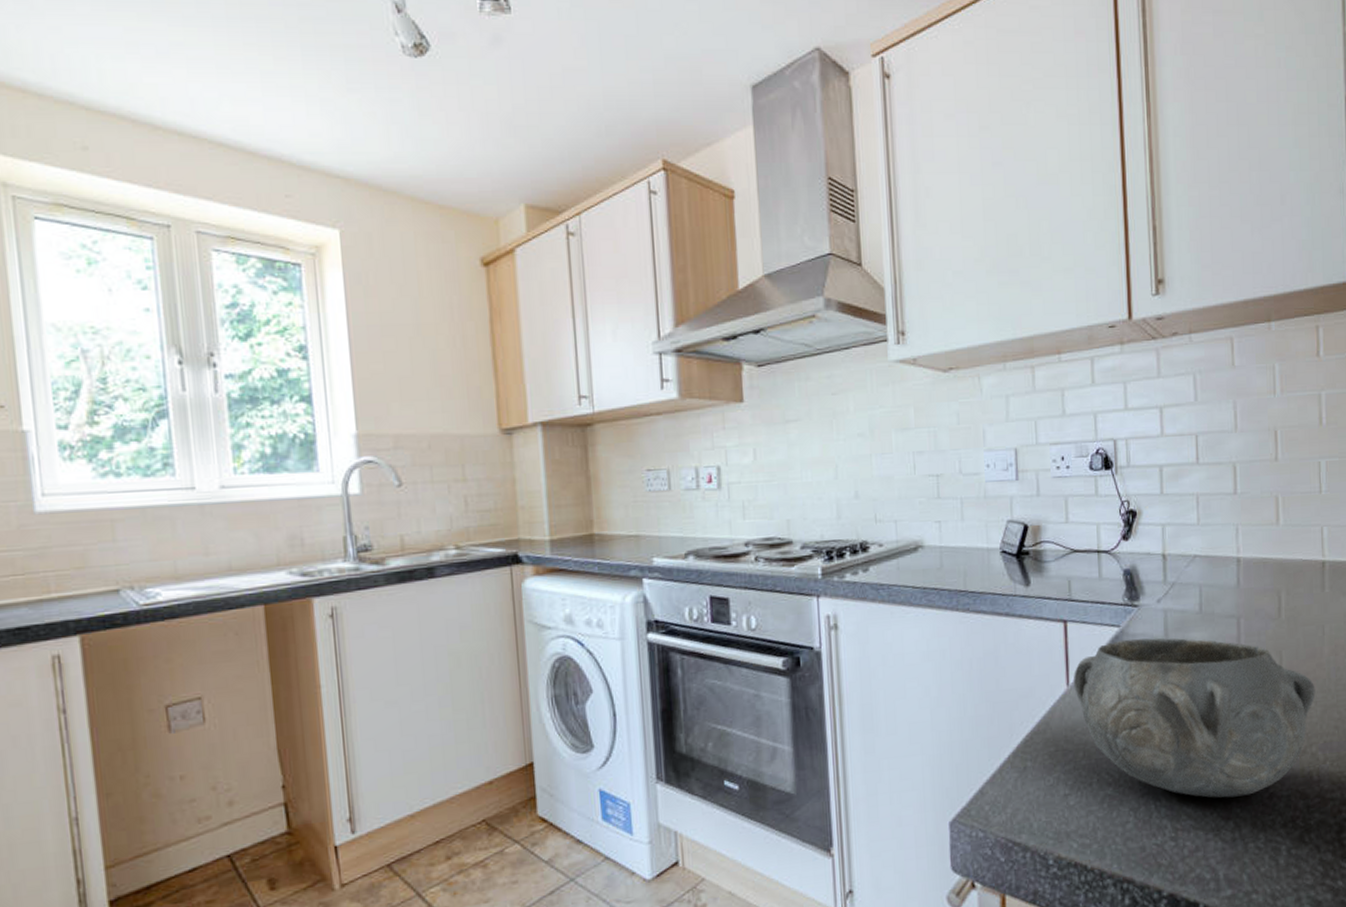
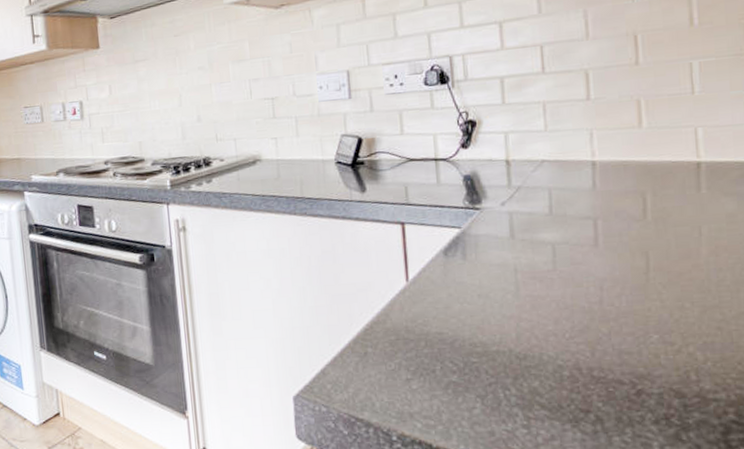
decorative bowl: present [1074,638,1316,798] -> none [413,238,692,392]

